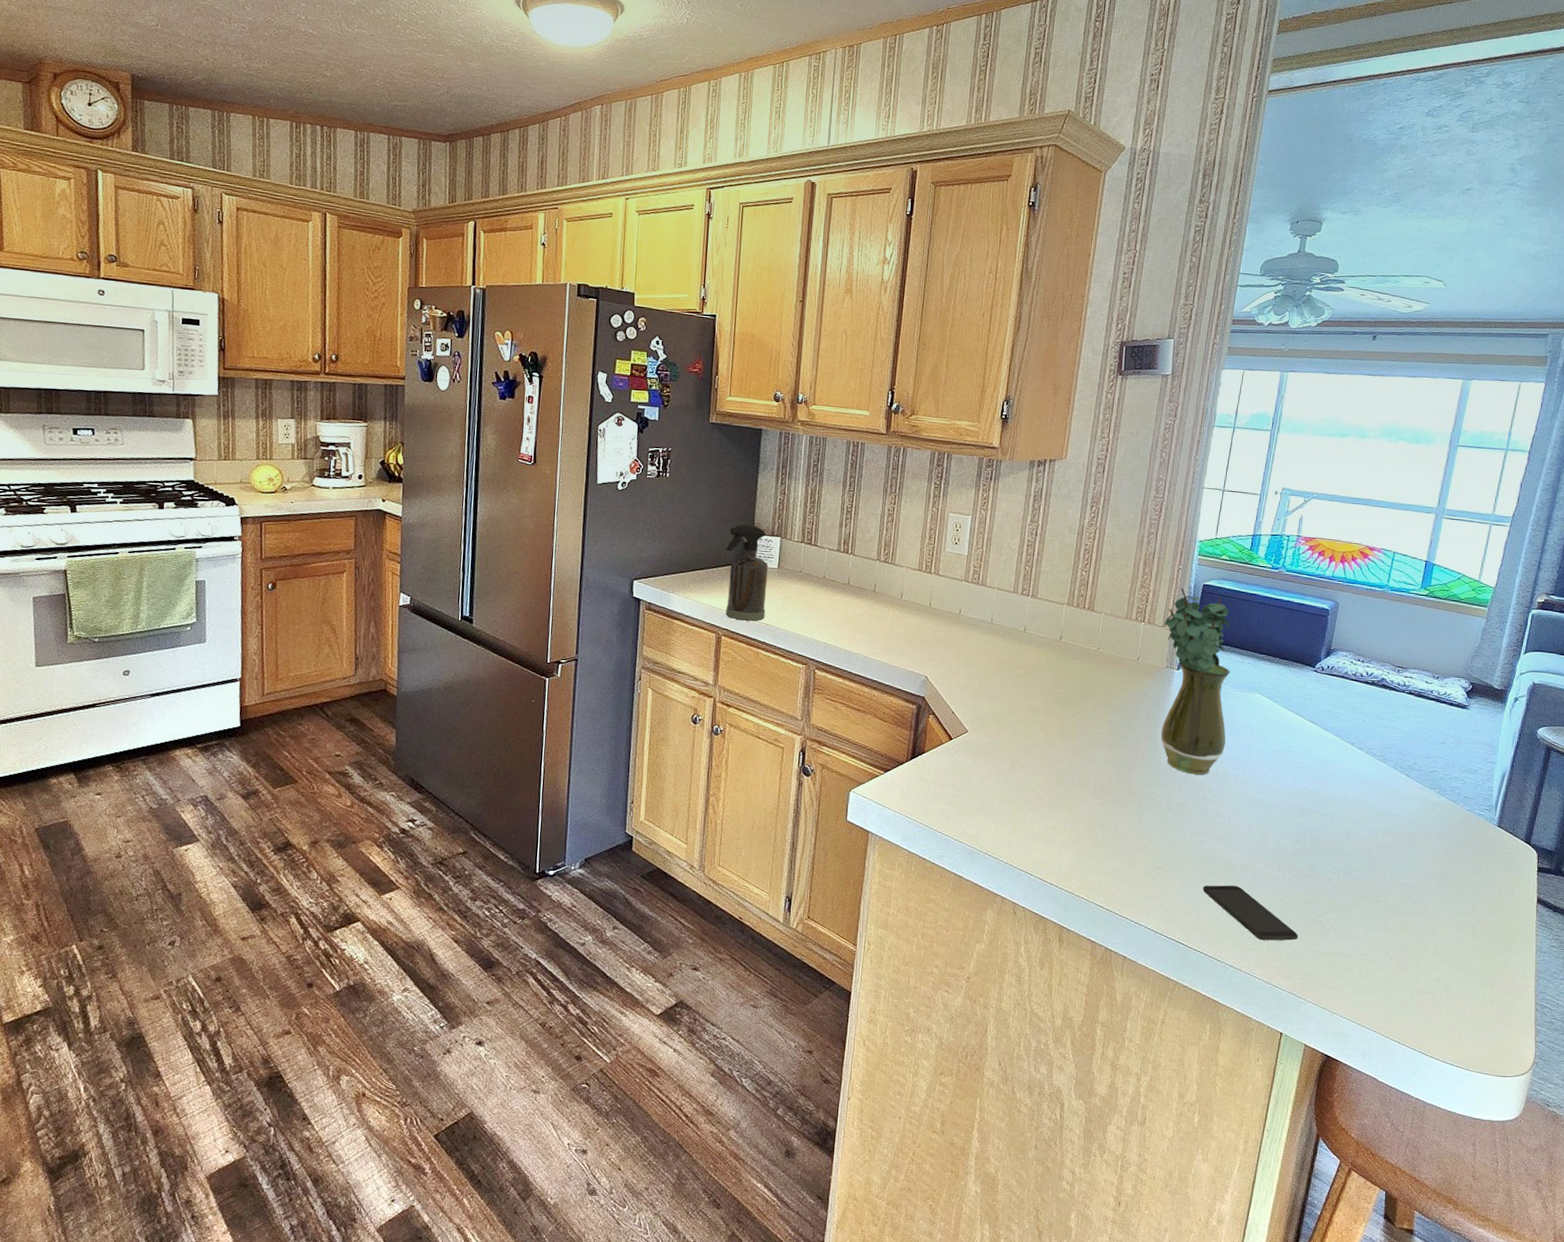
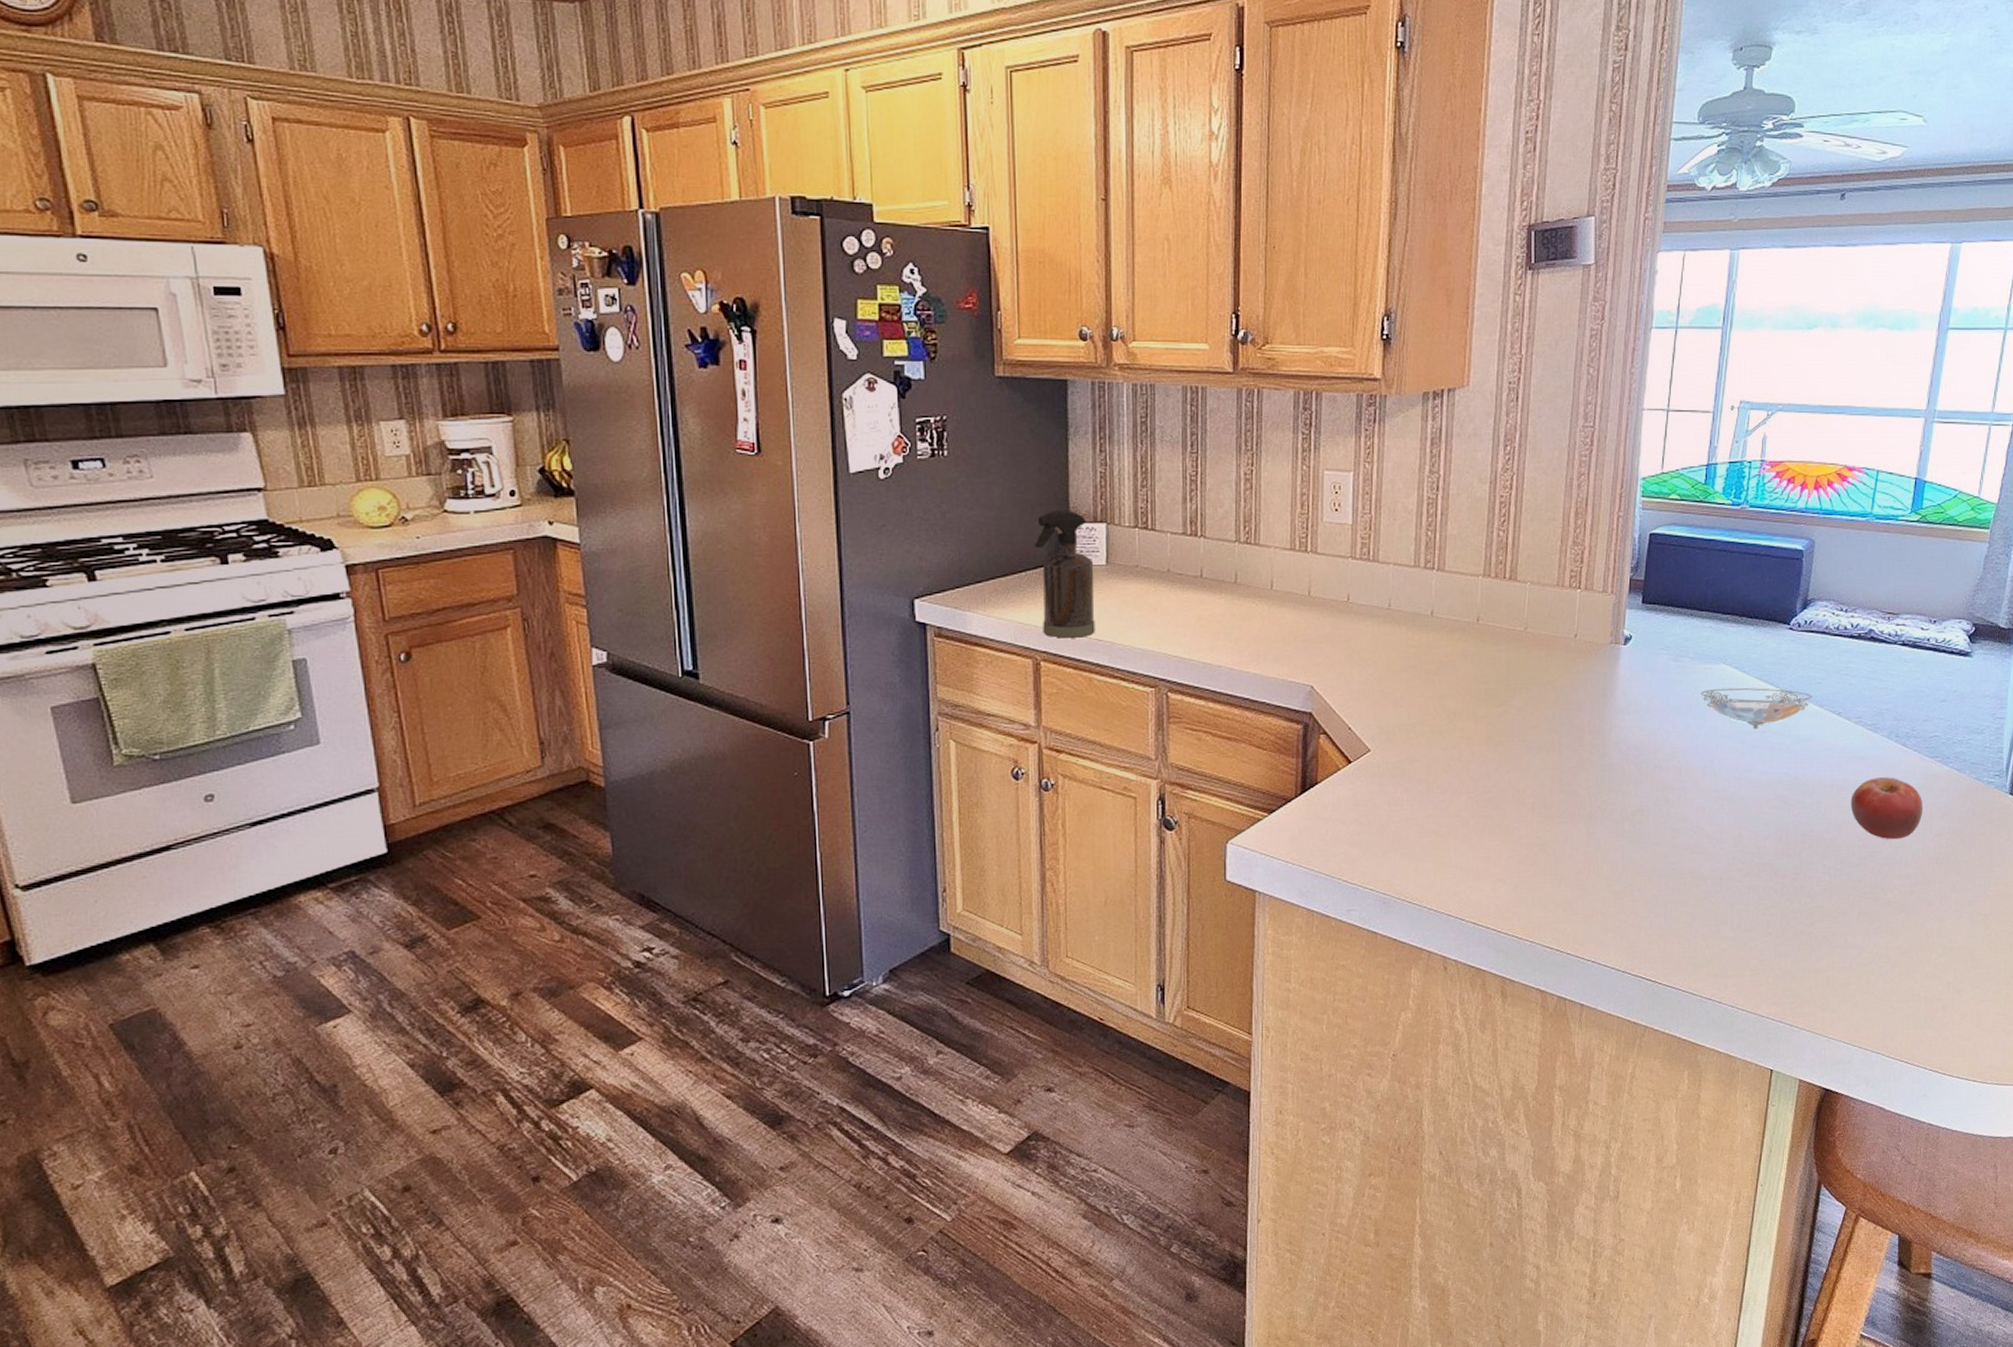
vase: present [1160,588,1231,775] -> none [1604,541,1689,773]
mobile phone: present [1202,885,1299,941] -> none [1670,901,1786,964]
dish: none [1238,712,1331,749] -> present [1701,687,1813,730]
fruit: none [1359,800,1422,853] -> present [1850,777,1923,840]

